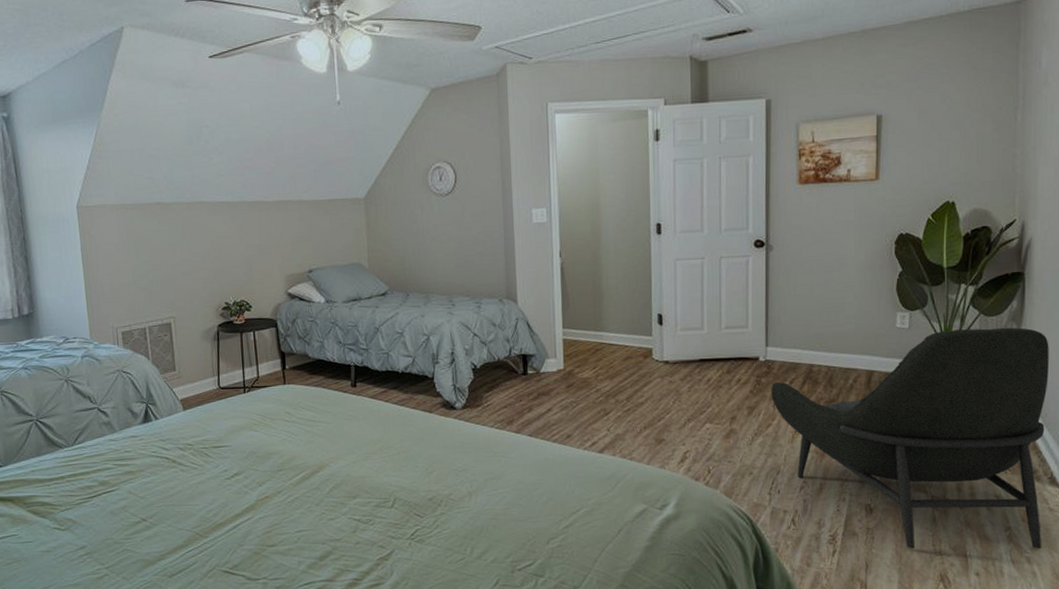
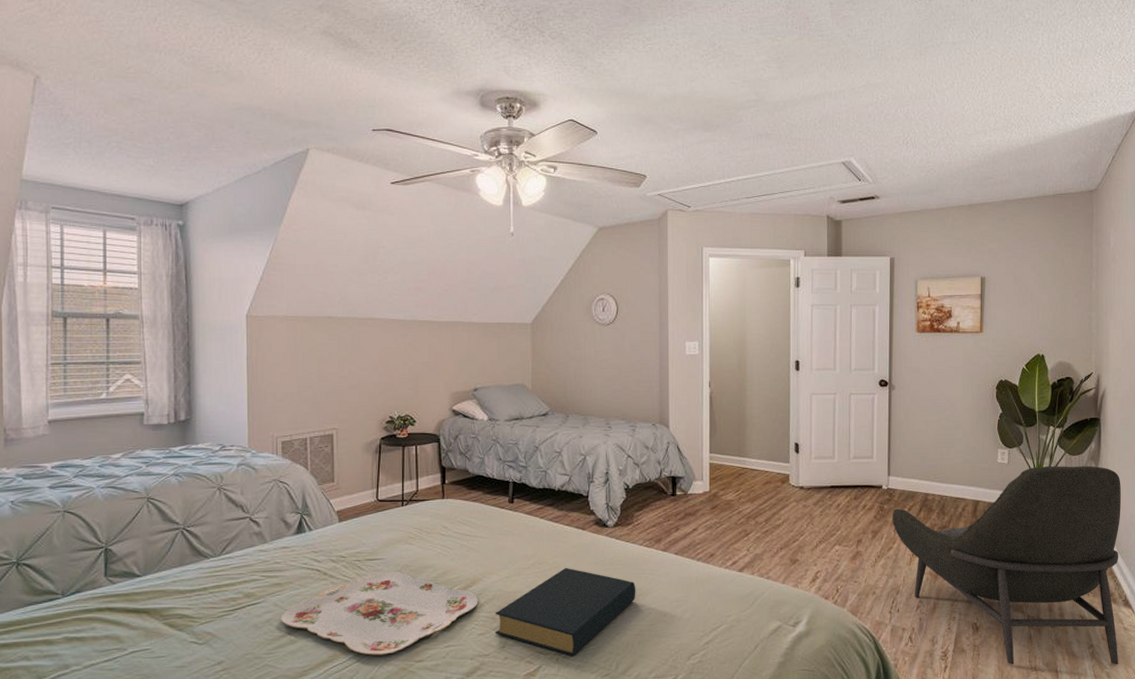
serving tray: none [135,459,327,540] -> present [281,572,478,655]
hardback book: none [343,451,489,540] -> present [494,567,636,656]

